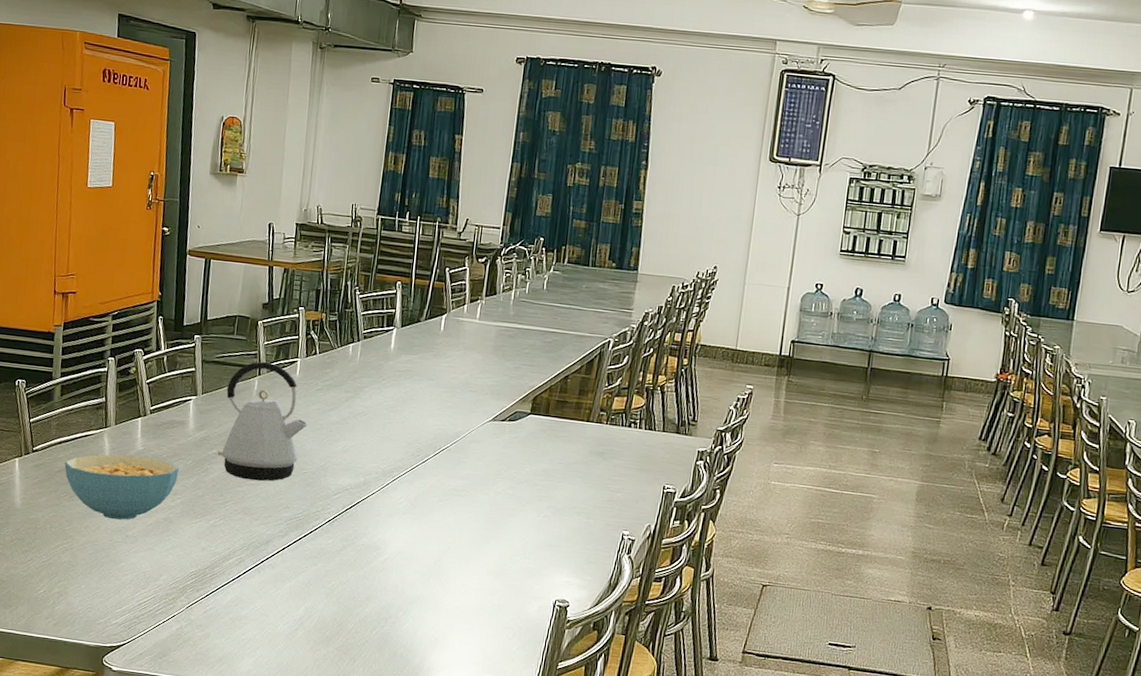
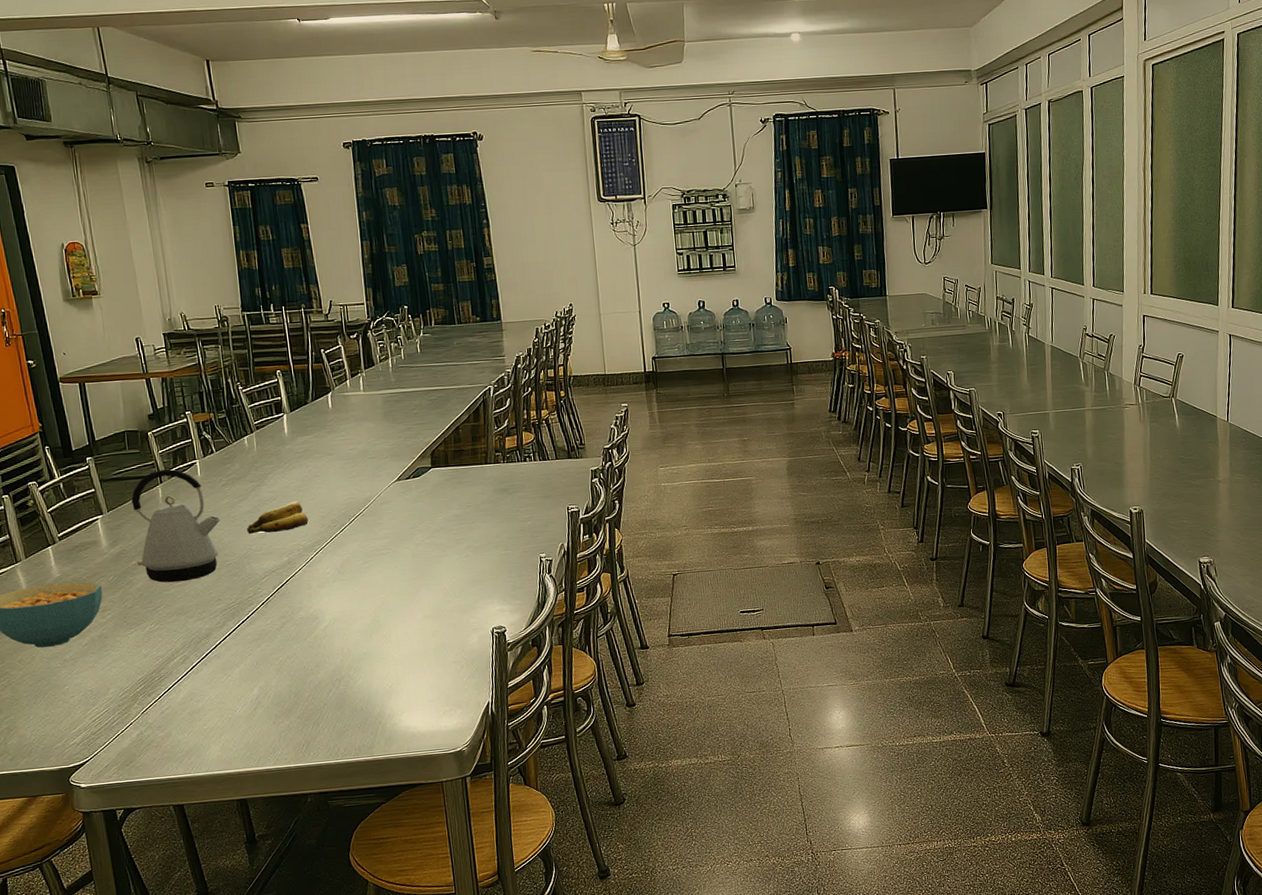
banana: none [331,420,394,450] -> present [247,501,309,534]

